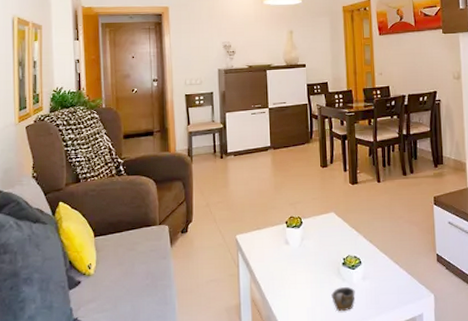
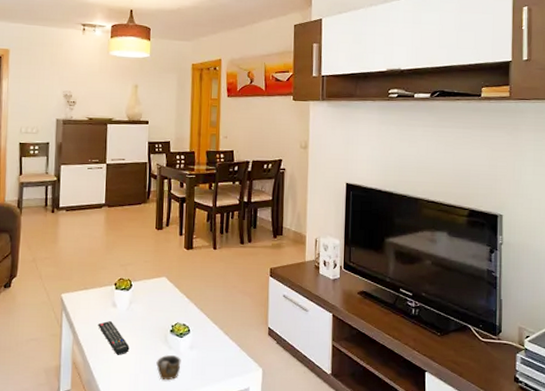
remote control: none [272,257,305,290] -> present [97,320,130,355]

